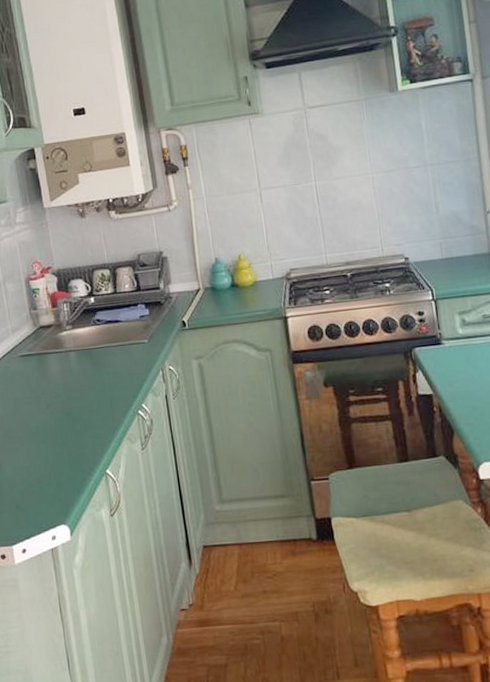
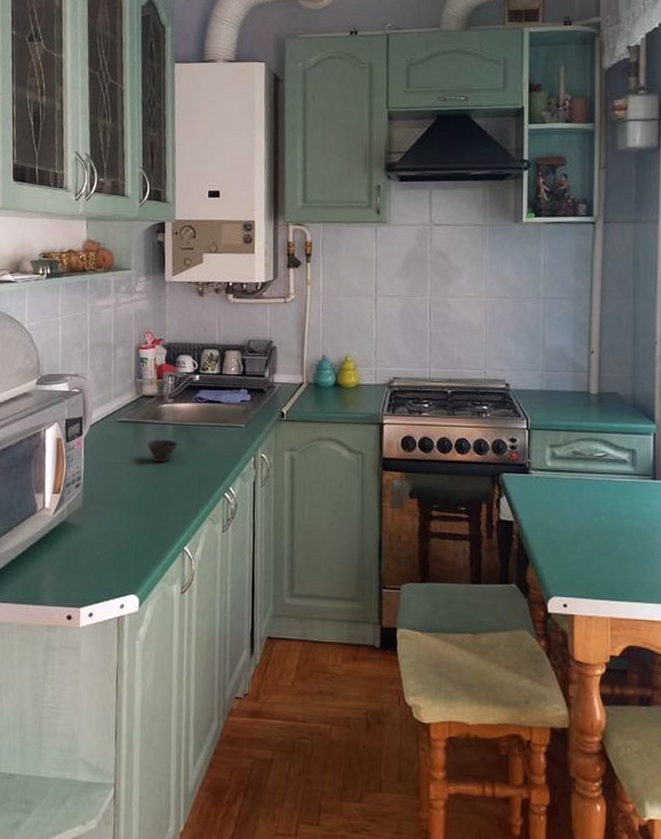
cup: none [53,366,84,391] -> present [147,439,178,463]

